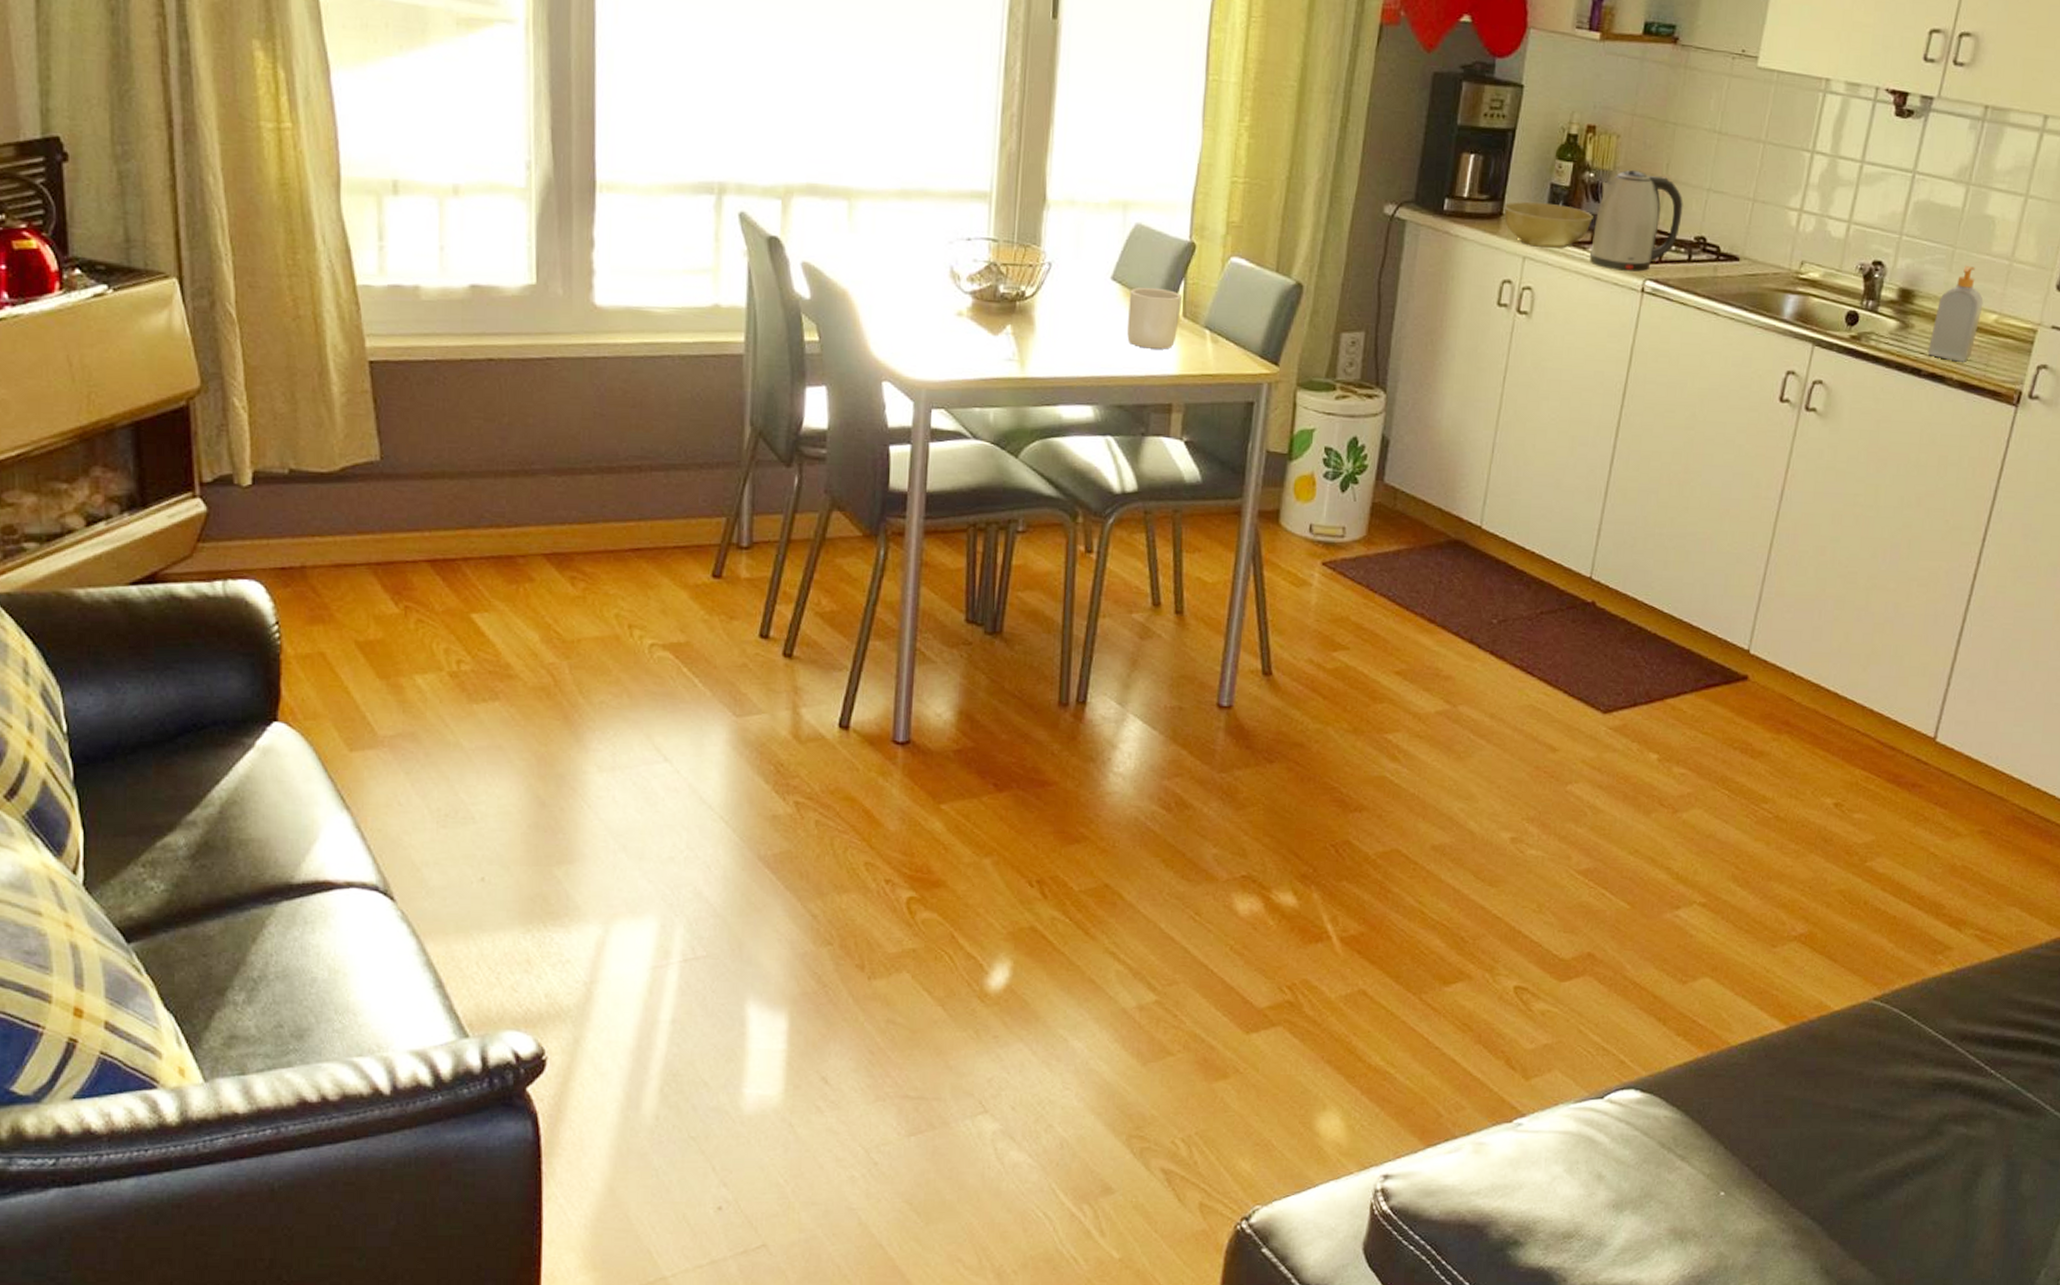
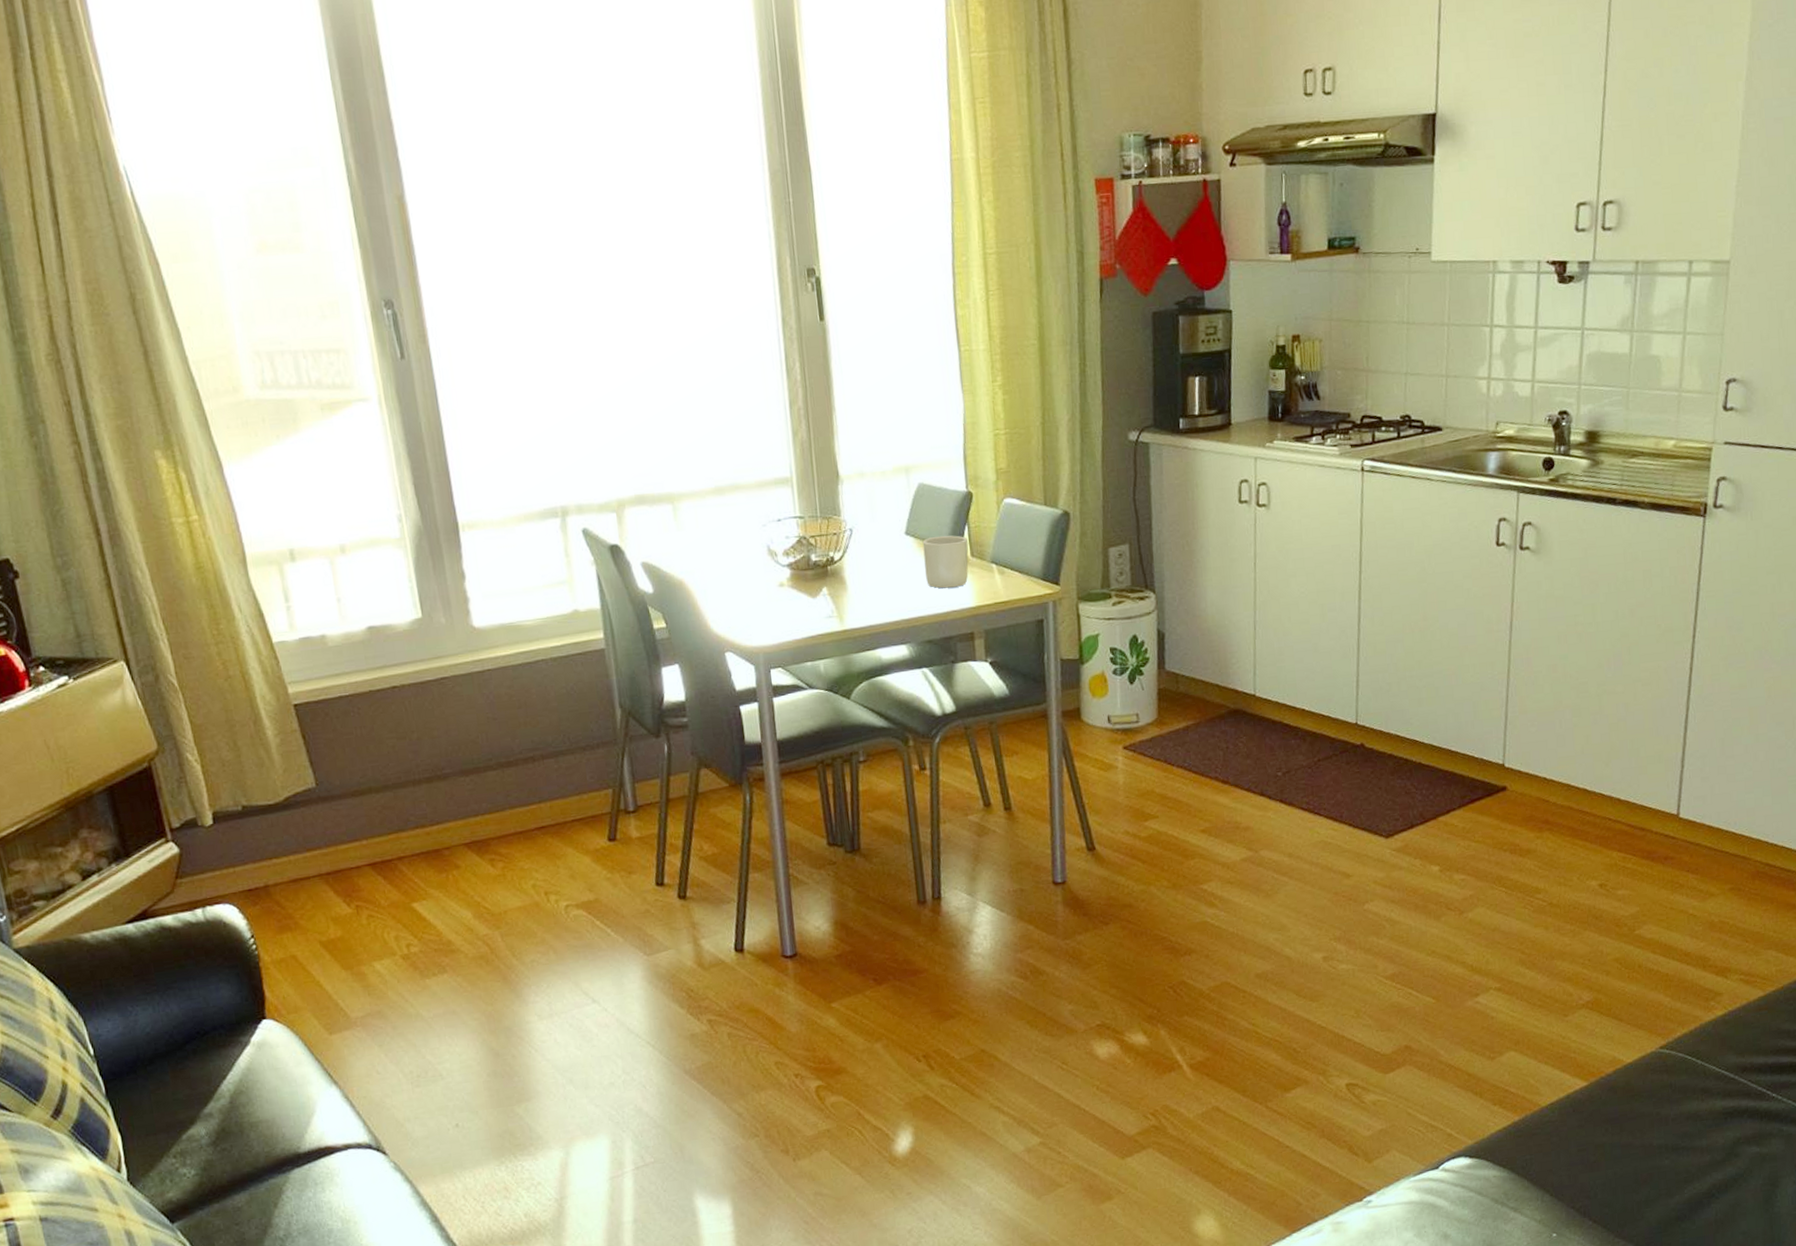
bowl: present [1503,201,1593,249] -> none [1231,407,1310,448]
kettle: present [1590,170,1683,273] -> none [1312,367,1387,457]
soap bottle: present [1927,265,1984,362] -> none [1618,401,1661,487]

